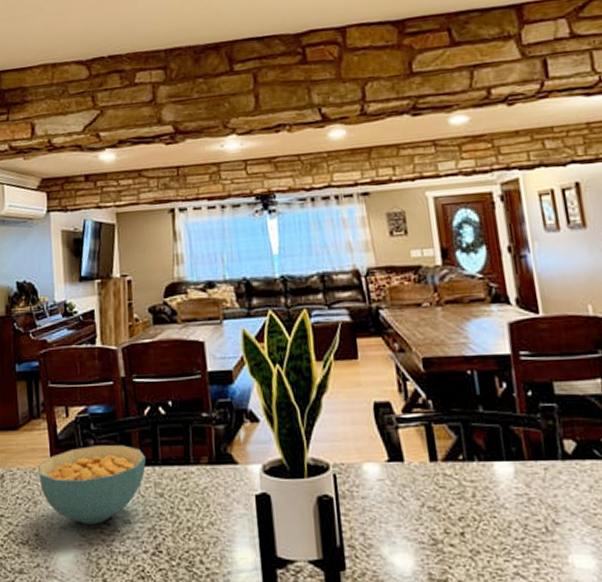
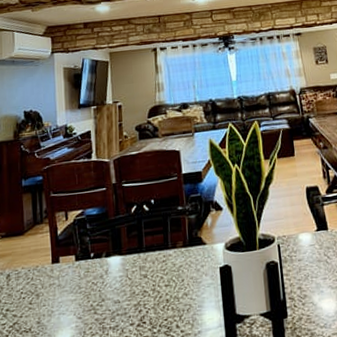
cereal bowl: present [38,445,146,524] -> none [41,238,133,308]

